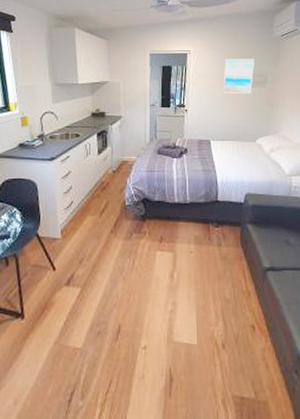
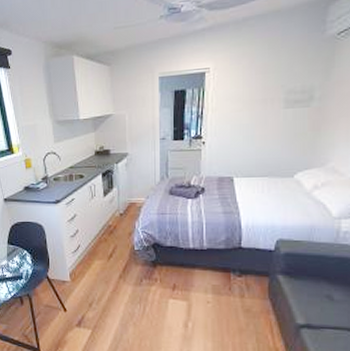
wall art: present [222,59,254,93] -> none [250,70,296,119]

